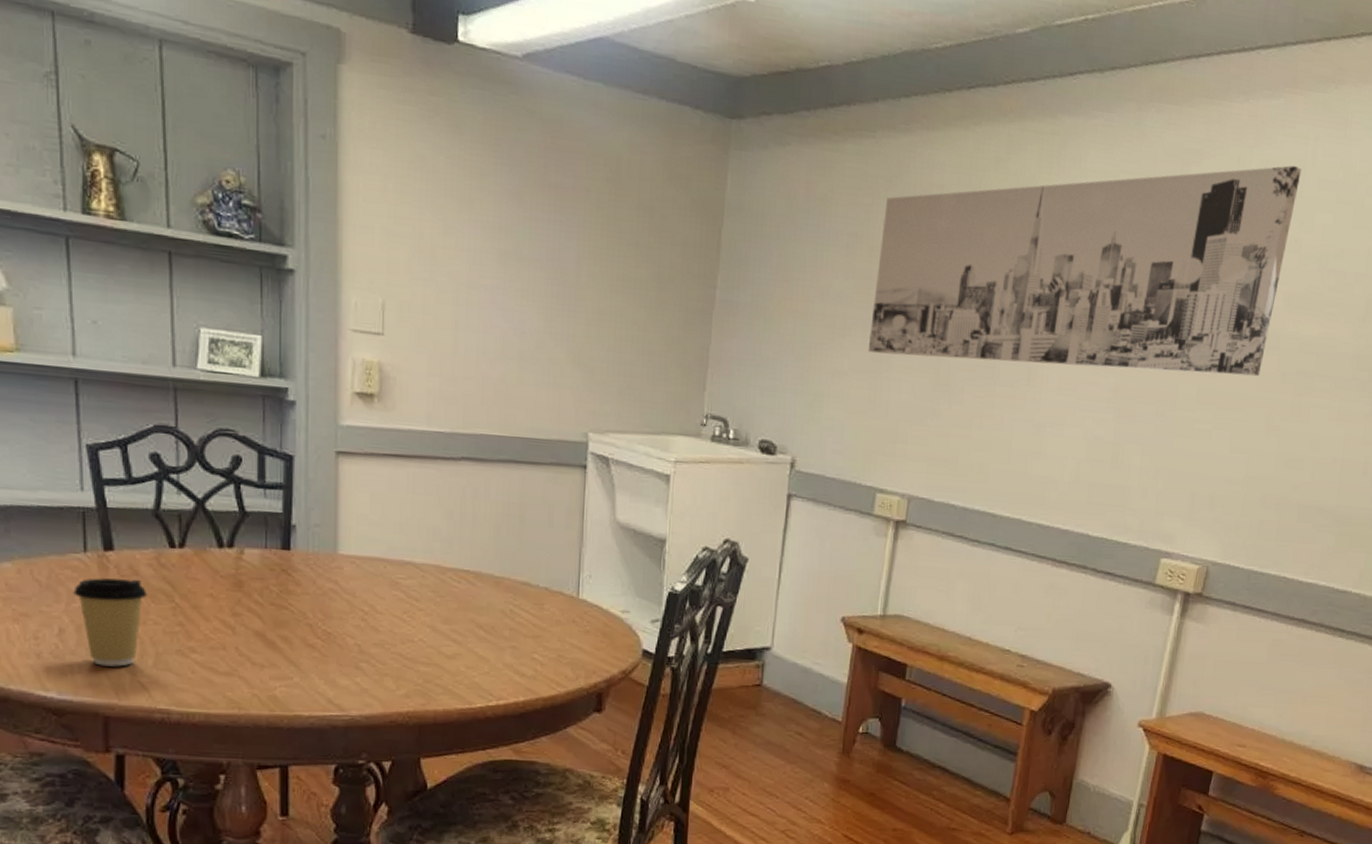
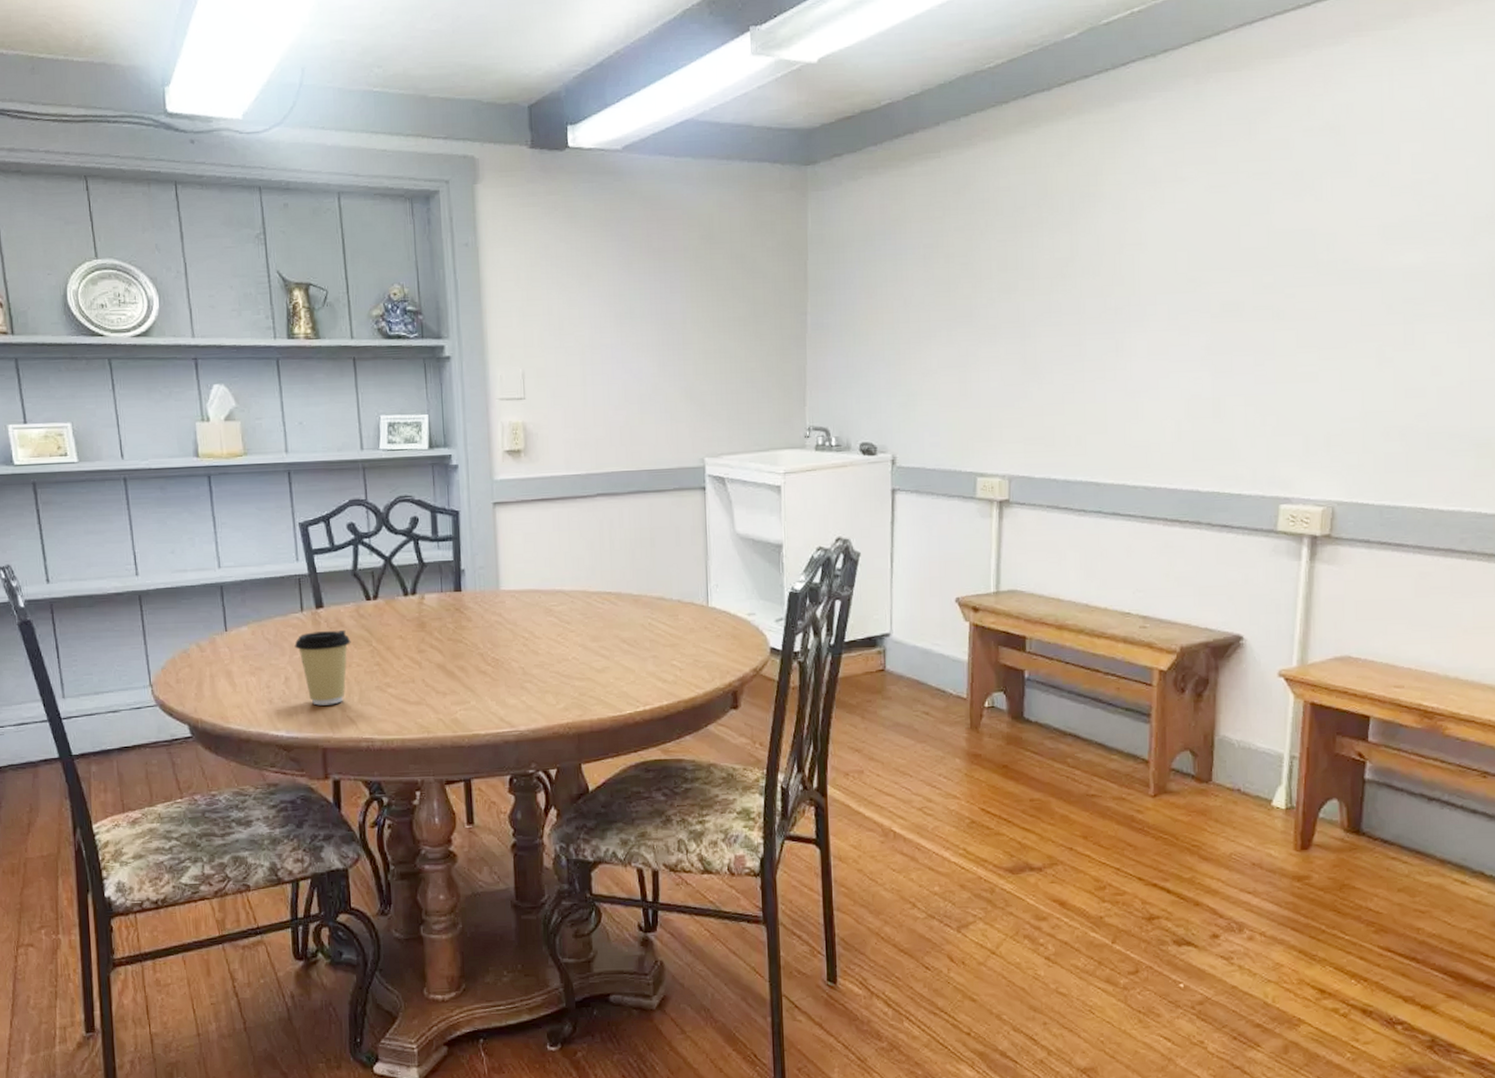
wall art: present [867,165,1302,377] -> none [954,103,1379,349]

